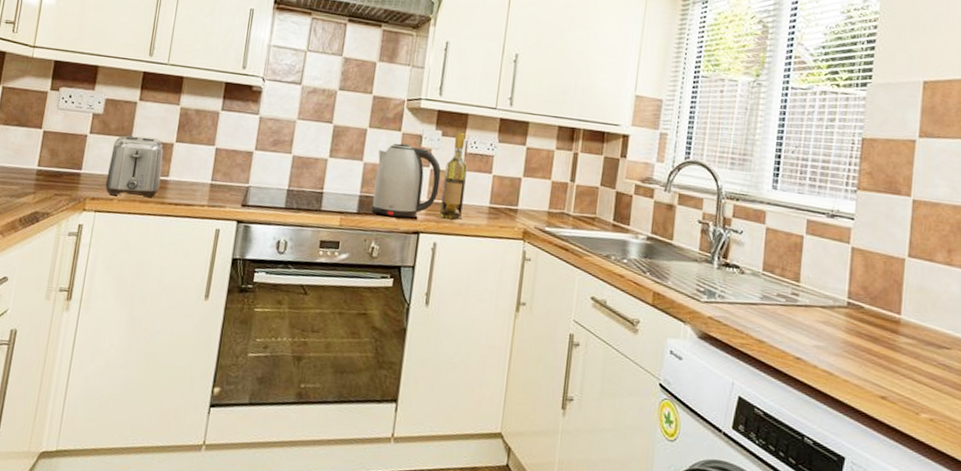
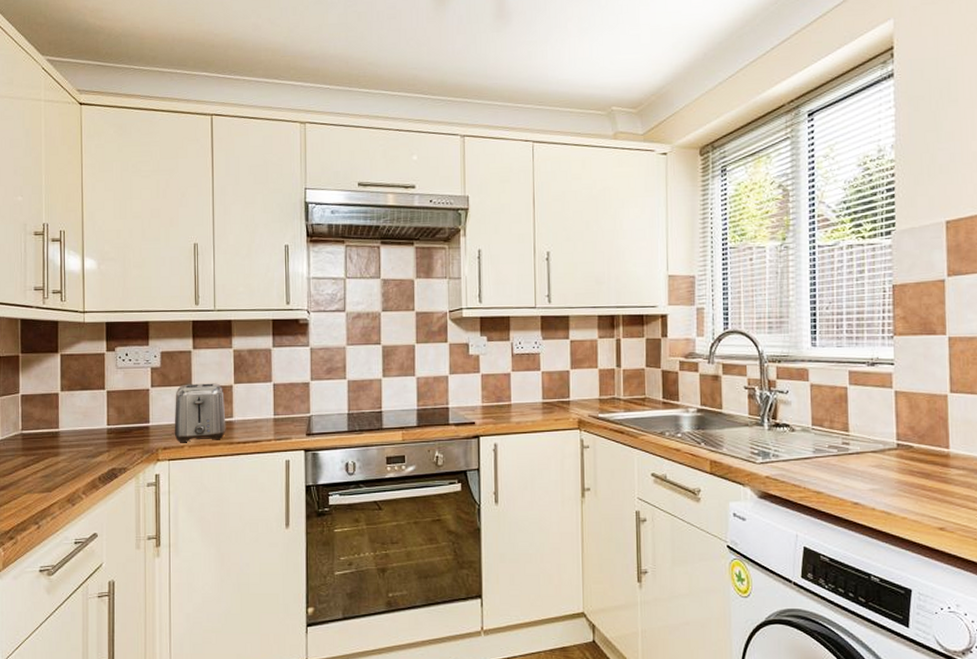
kettle: present [371,143,441,219] -> none [428,354,492,426]
bottle: present [440,131,467,220] -> none [495,335,517,420]

